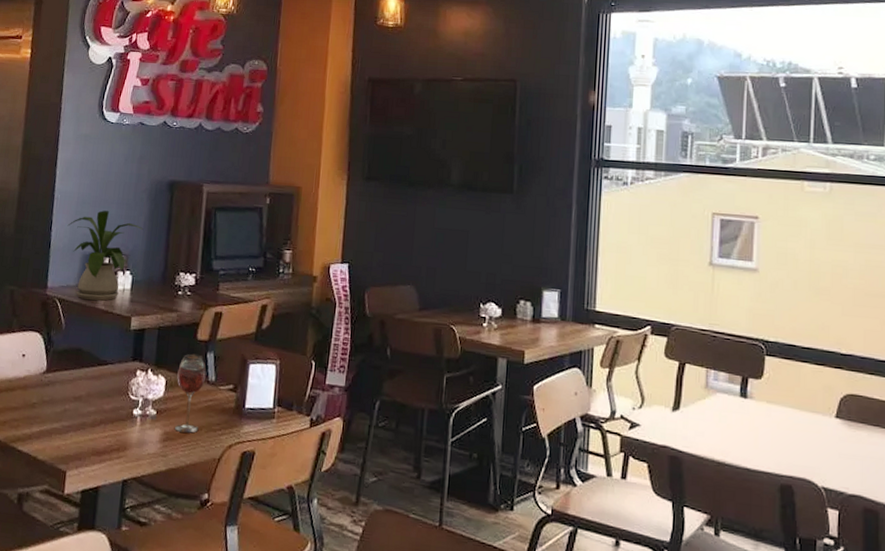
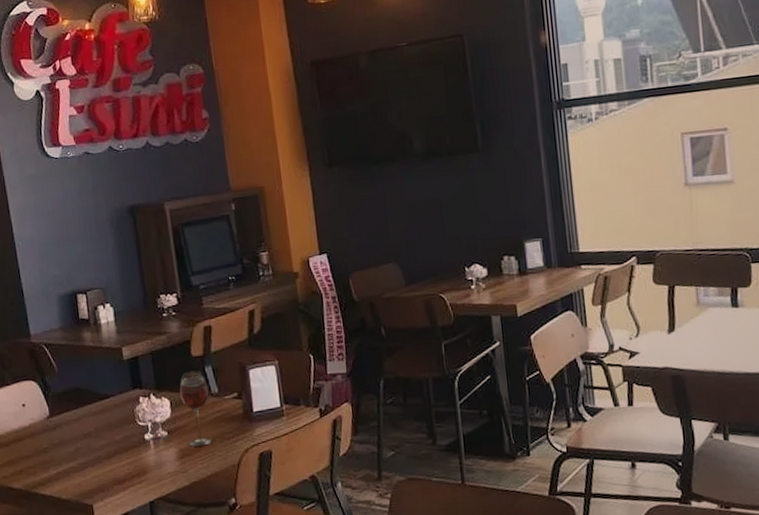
house plant: present [67,210,143,301] -> none [35,248,113,340]

